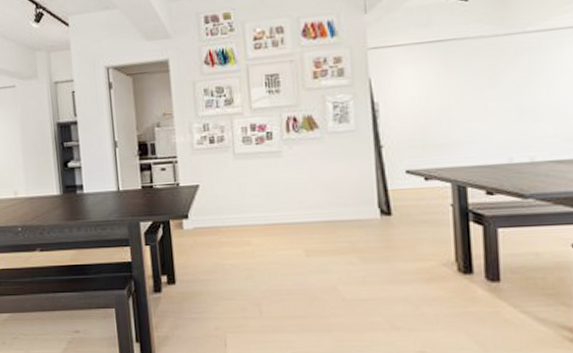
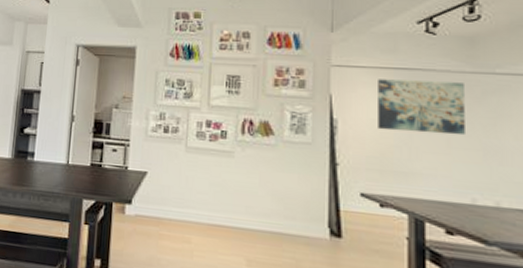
wall art: none [414,46,500,106] -> present [378,79,465,136]

